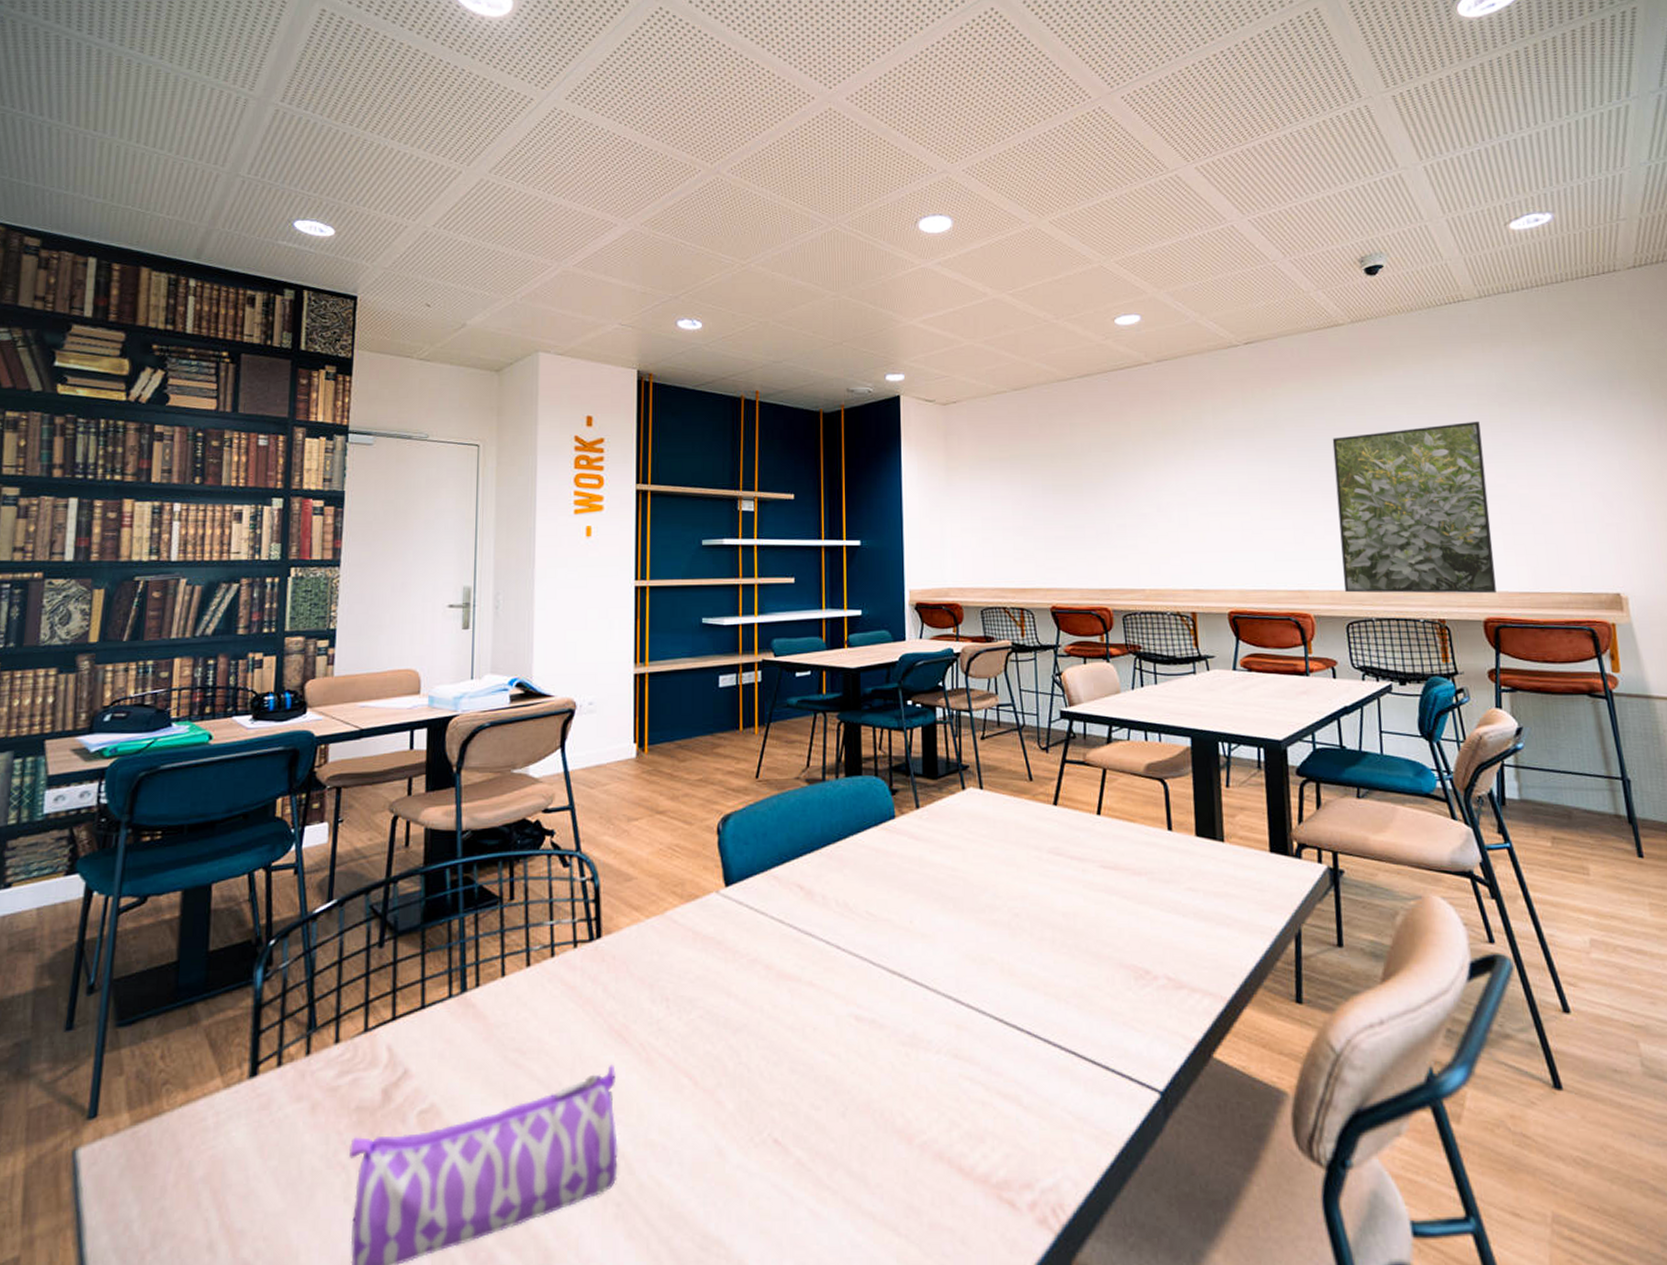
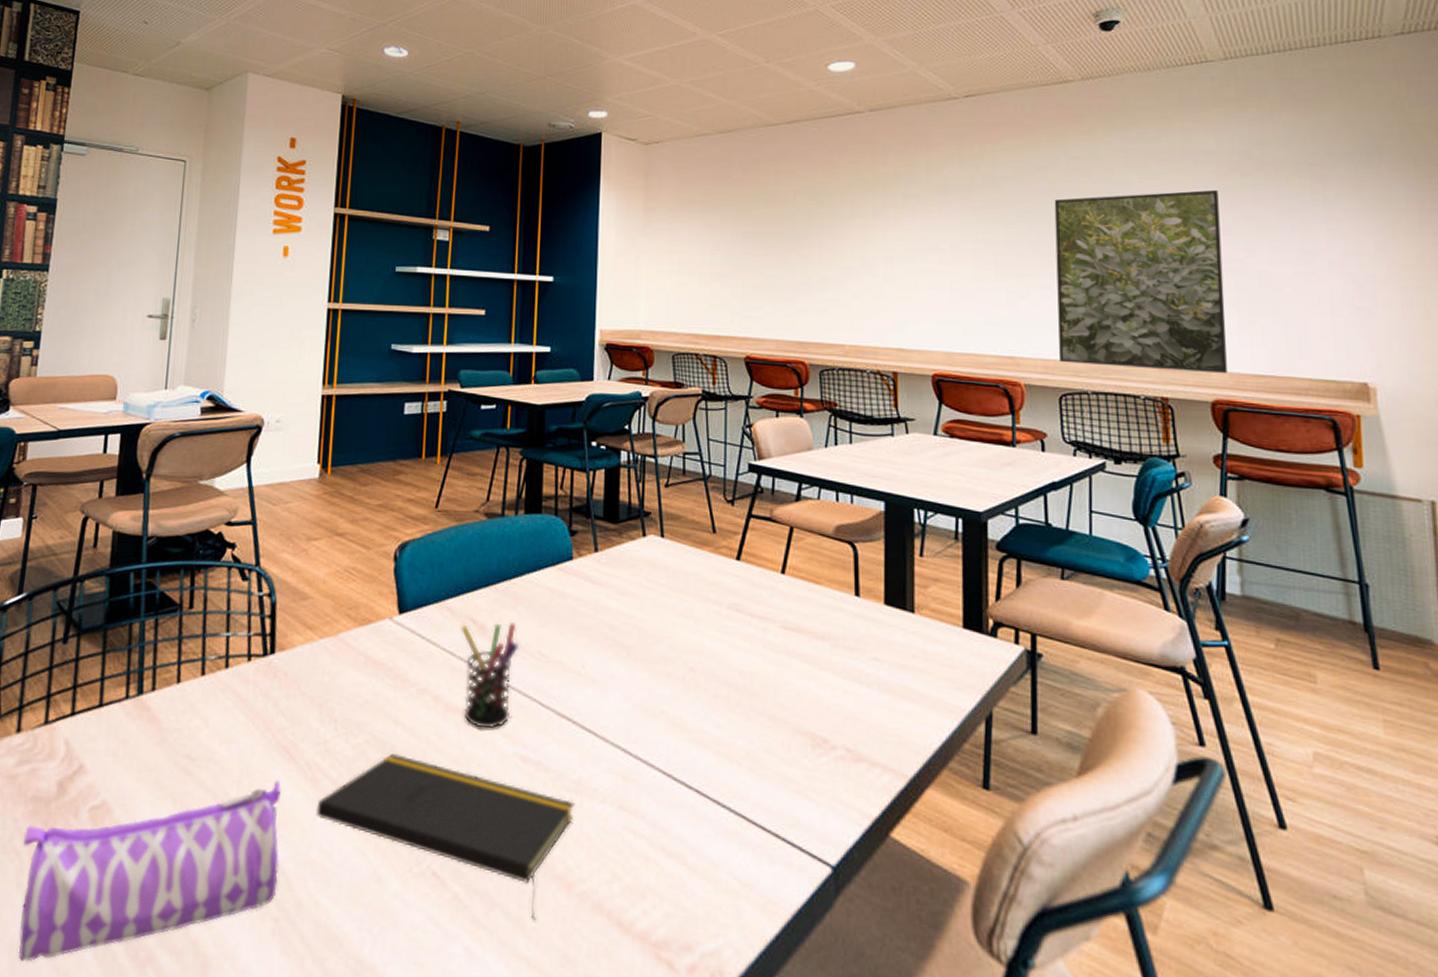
notepad: none [653,1025,911,1176] -> present [316,753,575,921]
pen holder: none [788,885,847,992] -> present [460,622,519,729]

